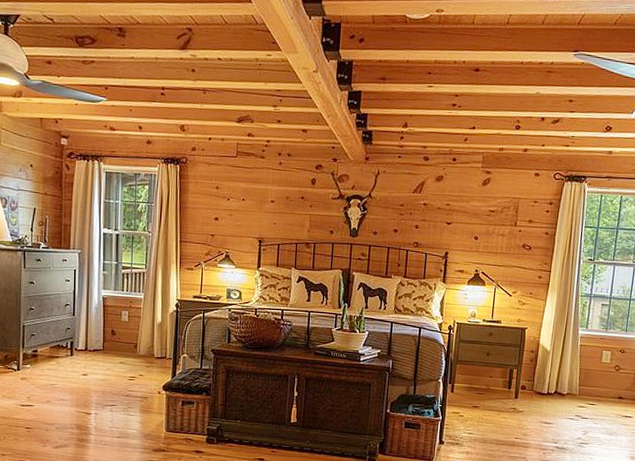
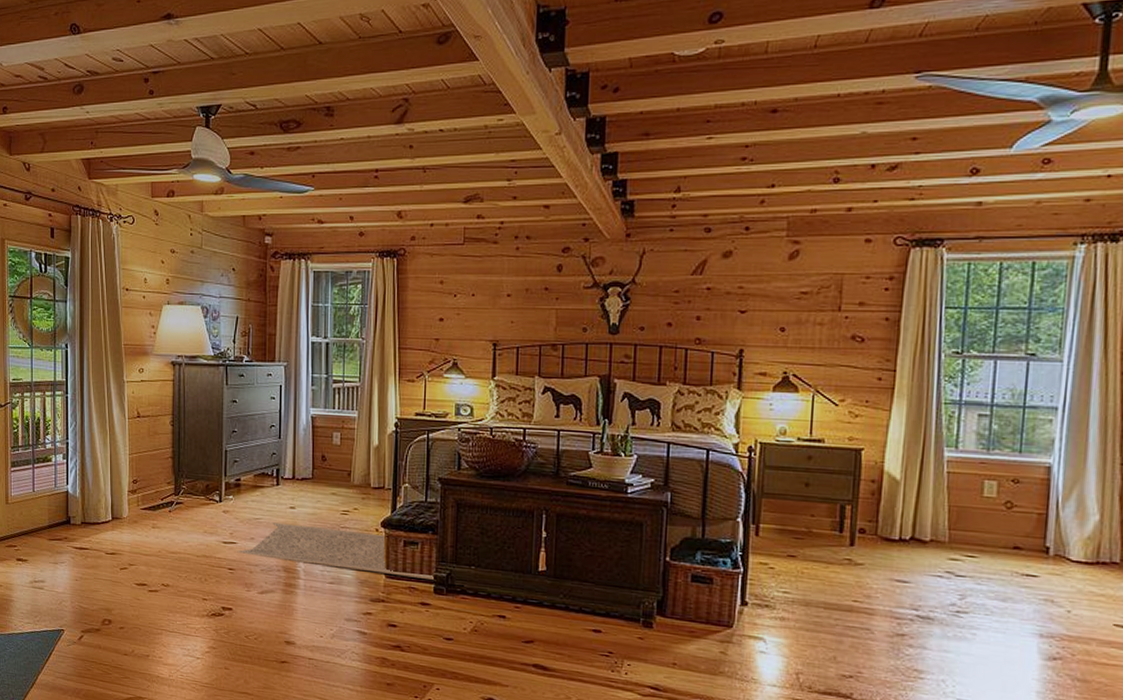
rug: none [34,387,209,433] -> present [237,522,436,581]

